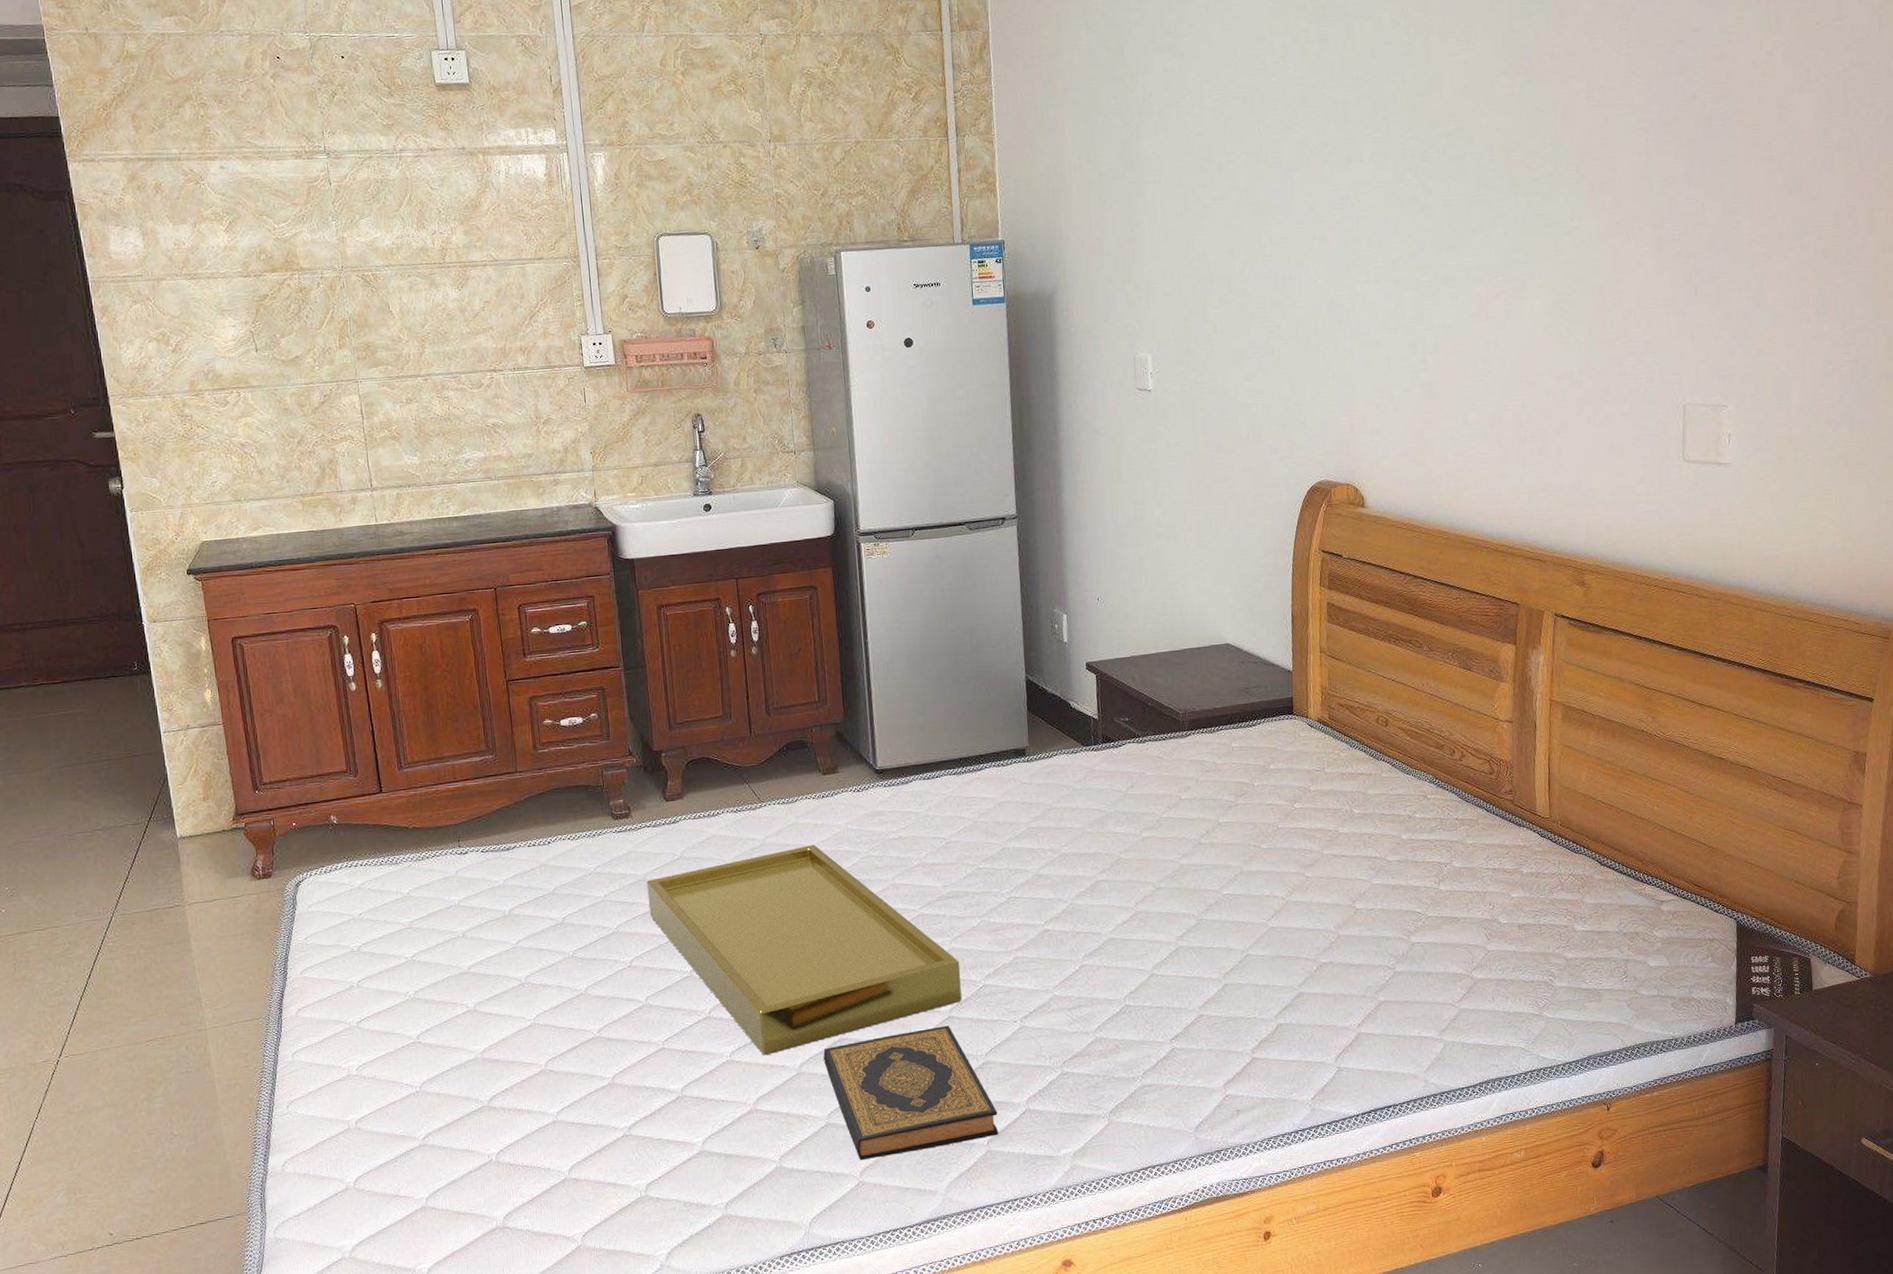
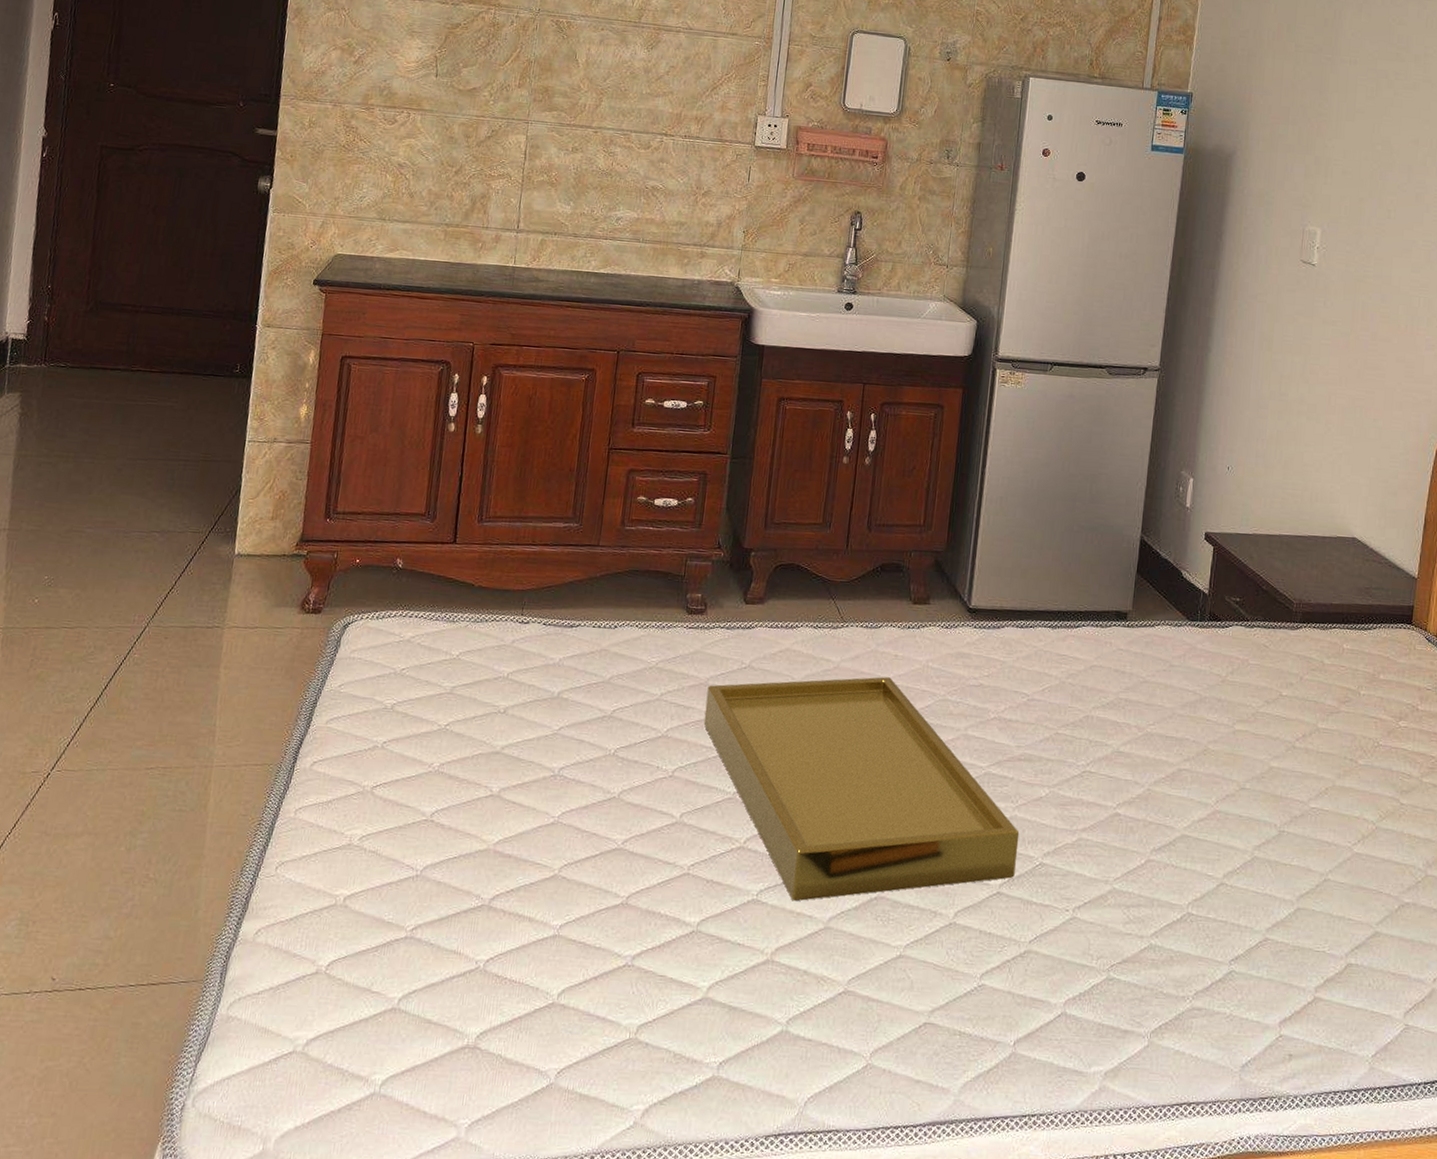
hardback book: present [823,1025,999,1161] -> none [855,901,1031,1040]

